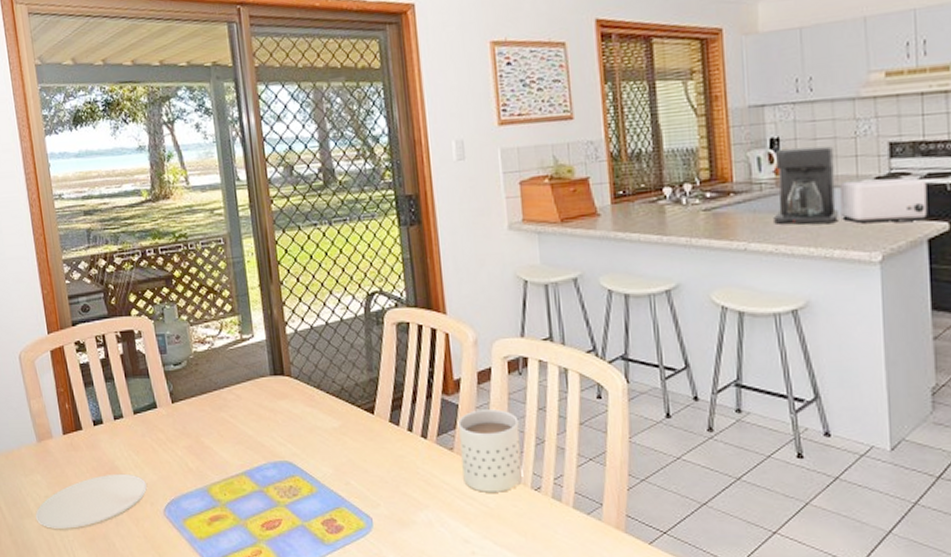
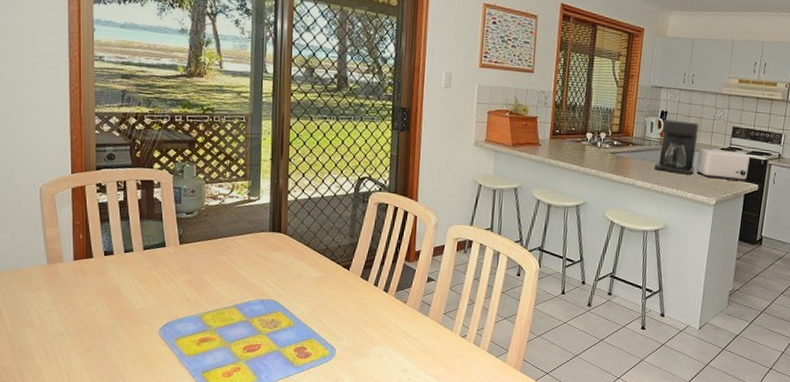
plate: present [35,473,147,530] -> none [36,297,146,341]
mug: present [457,409,523,492] -> none [411,275,459,337]

